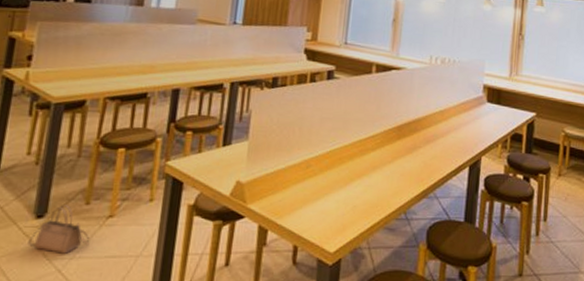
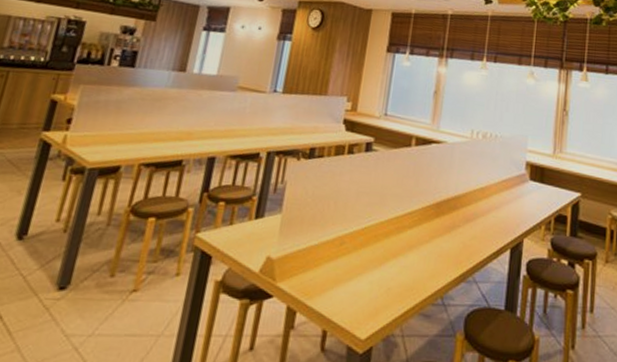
handbag: present [28,205,90,254] -> none [46,276,111,330]

